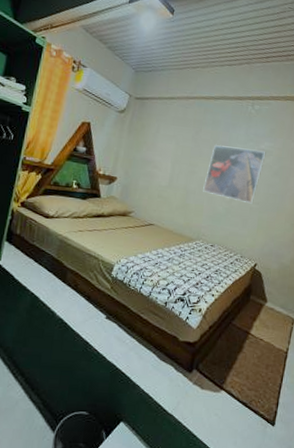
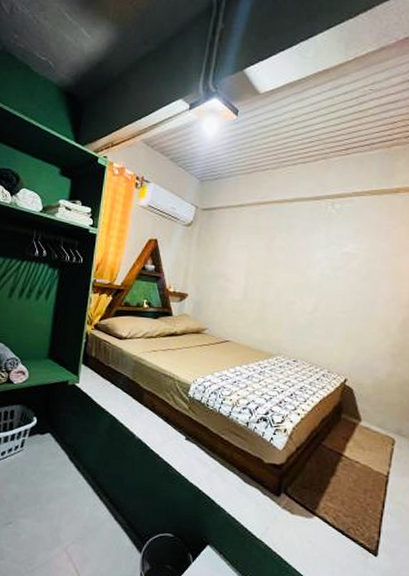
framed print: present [203,145,266,204] -> none [281,252,351,314]

